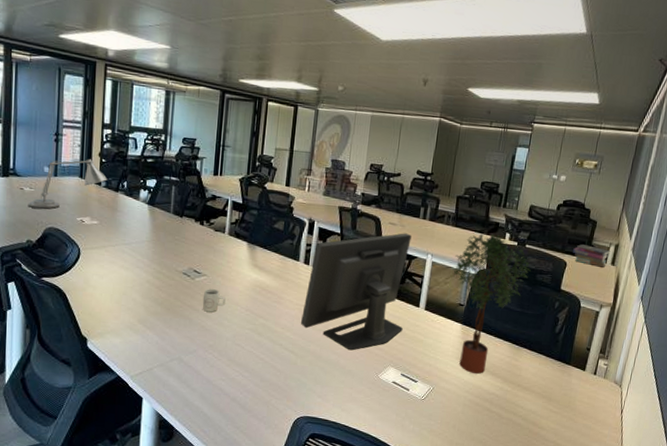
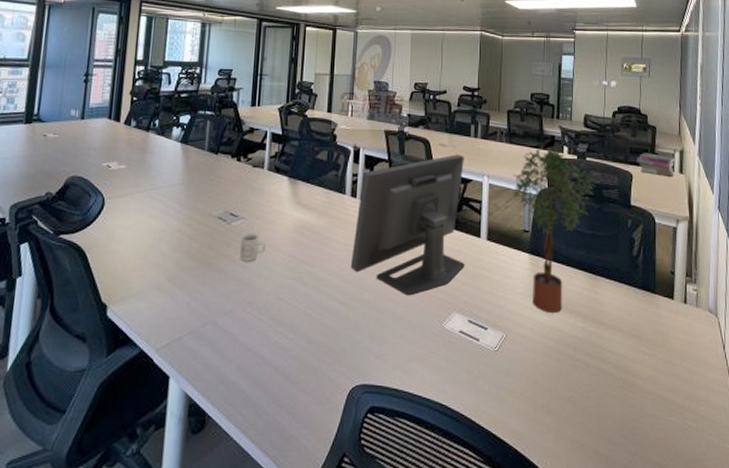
desk lamp: present [28,159,108,209] -> none [50,98,138,156]

